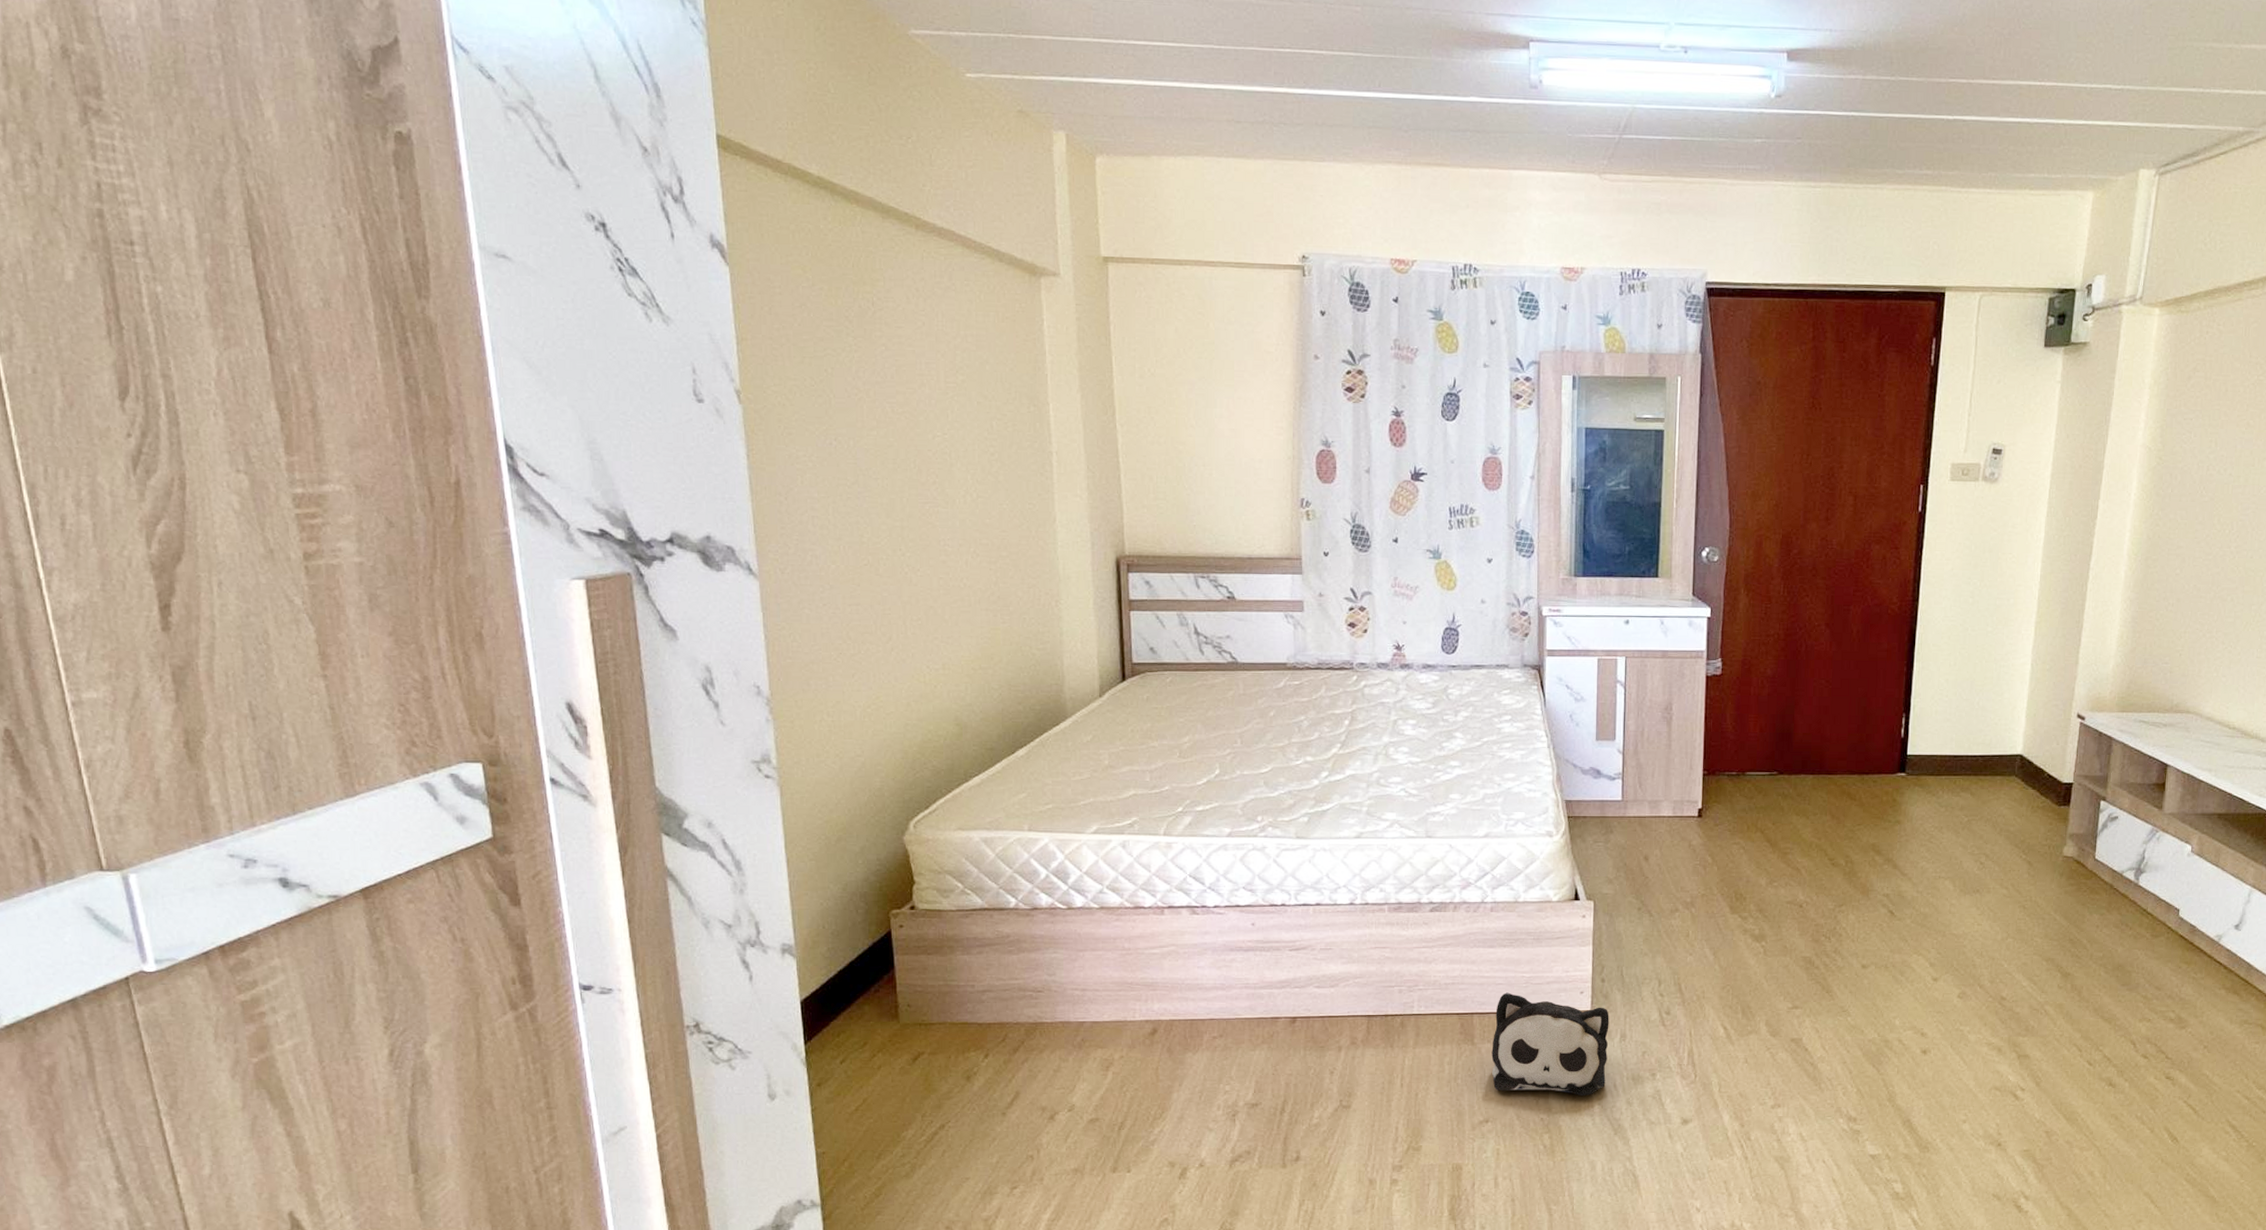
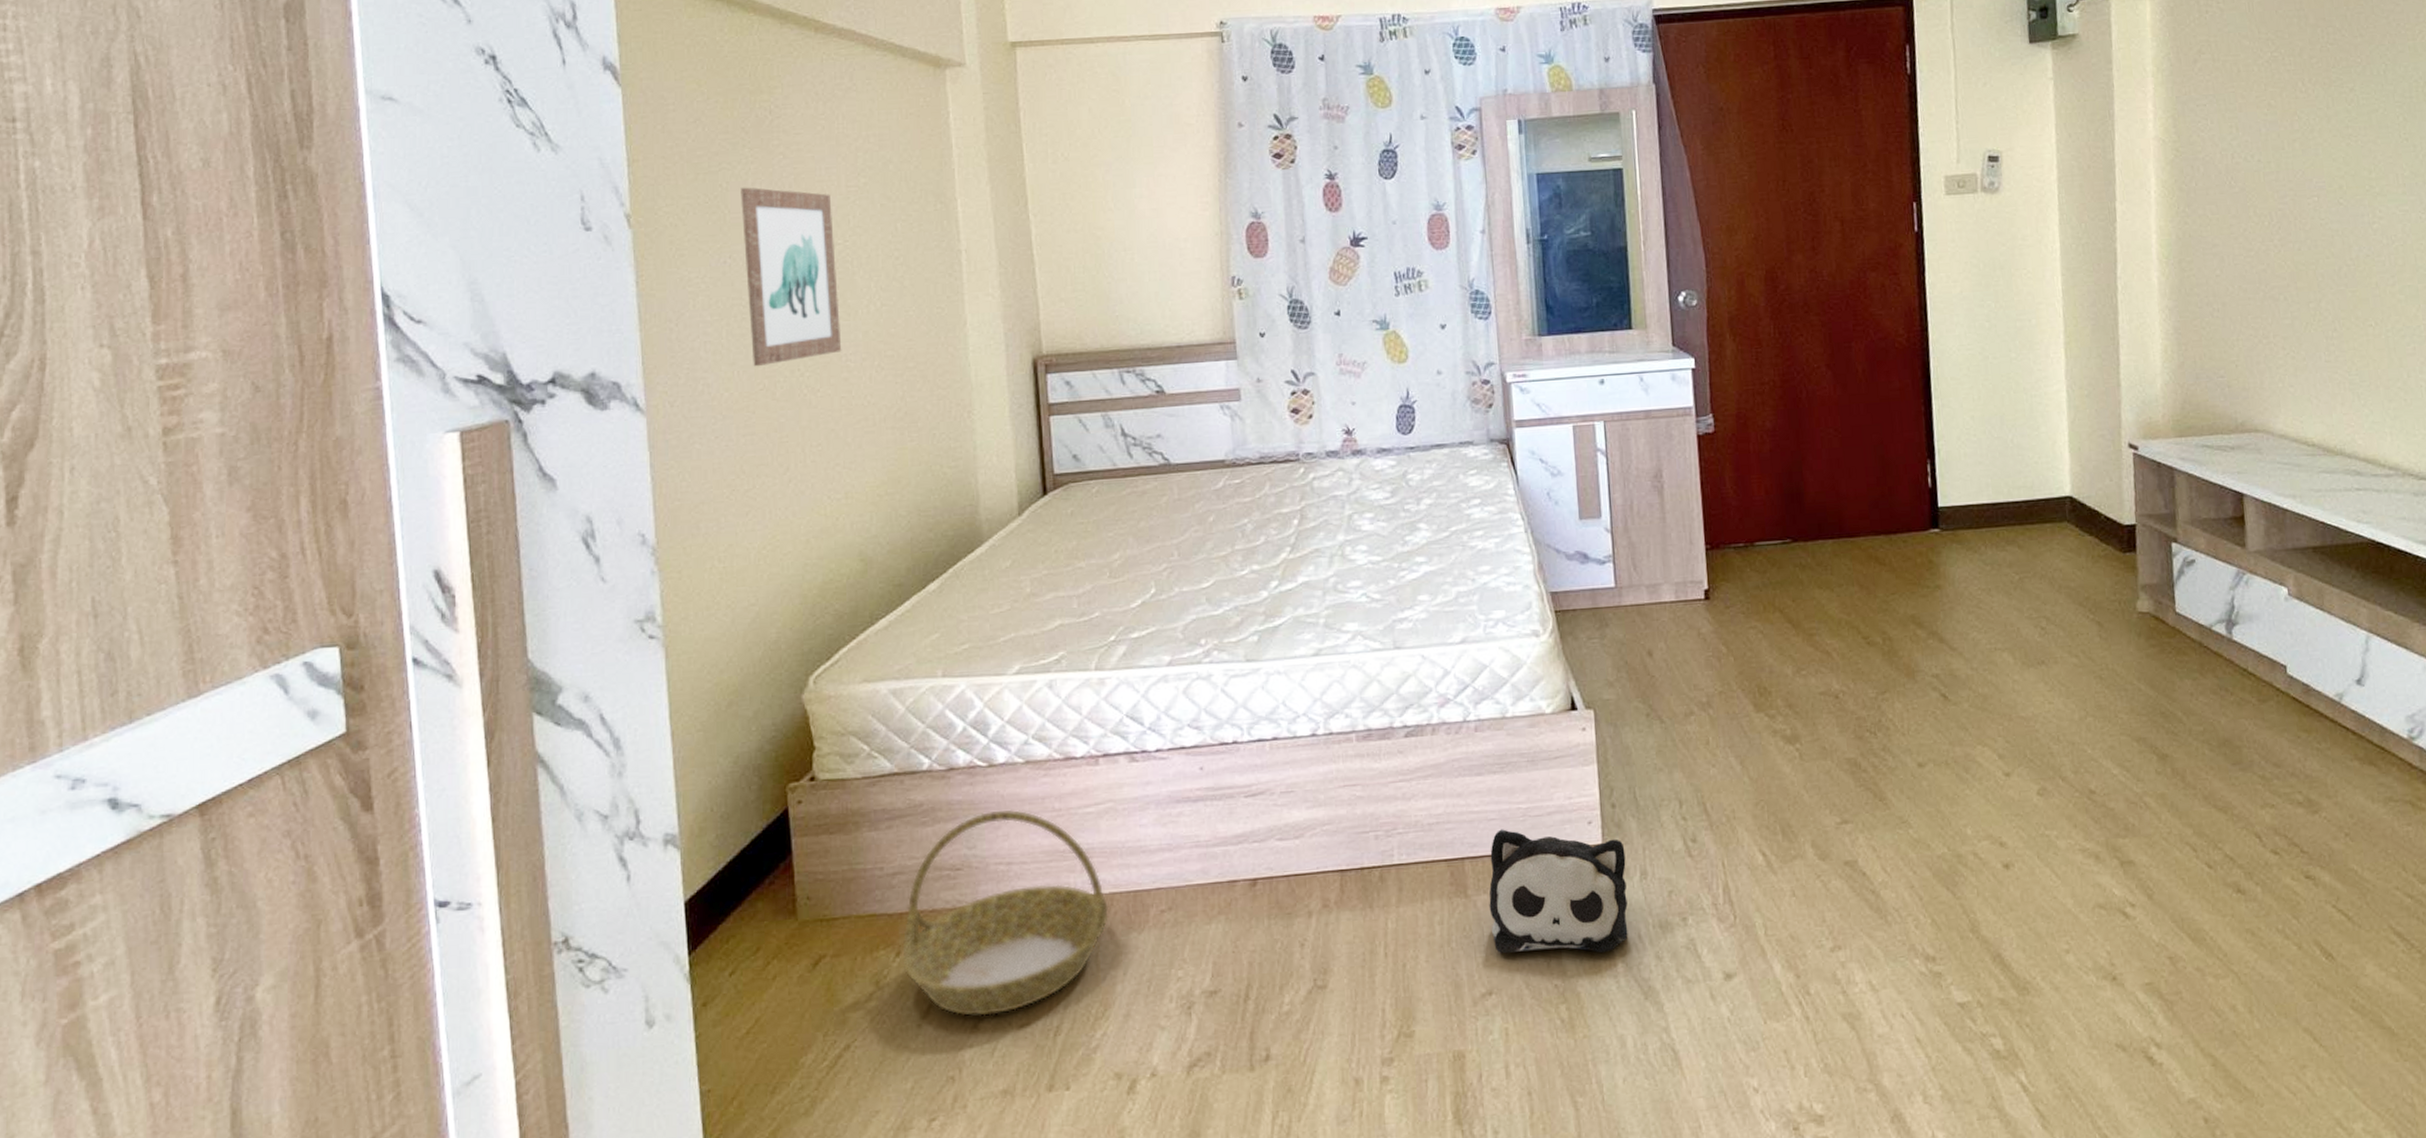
wall art: none [845,374,940,544] -> present [740,187,842,367]
basket: none [990,945,1169,1110] -> present [902,809,1109,1016]

